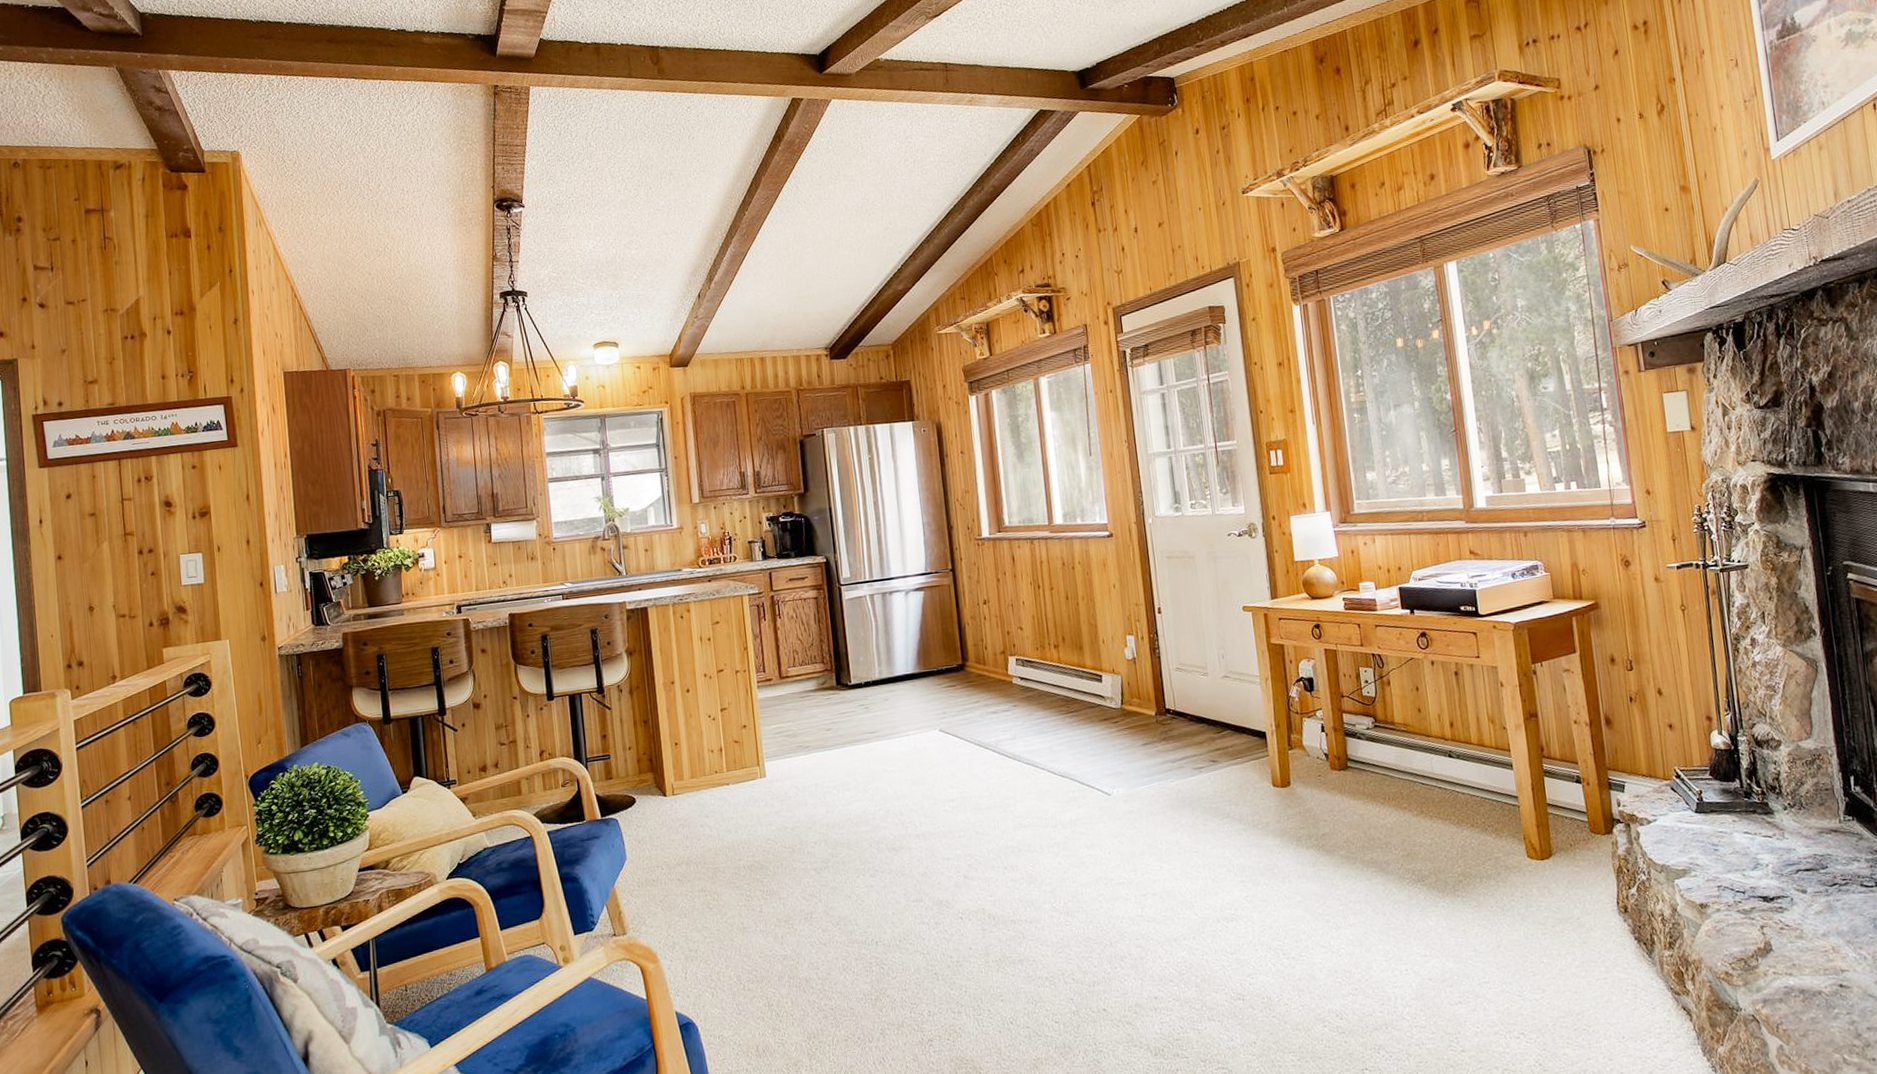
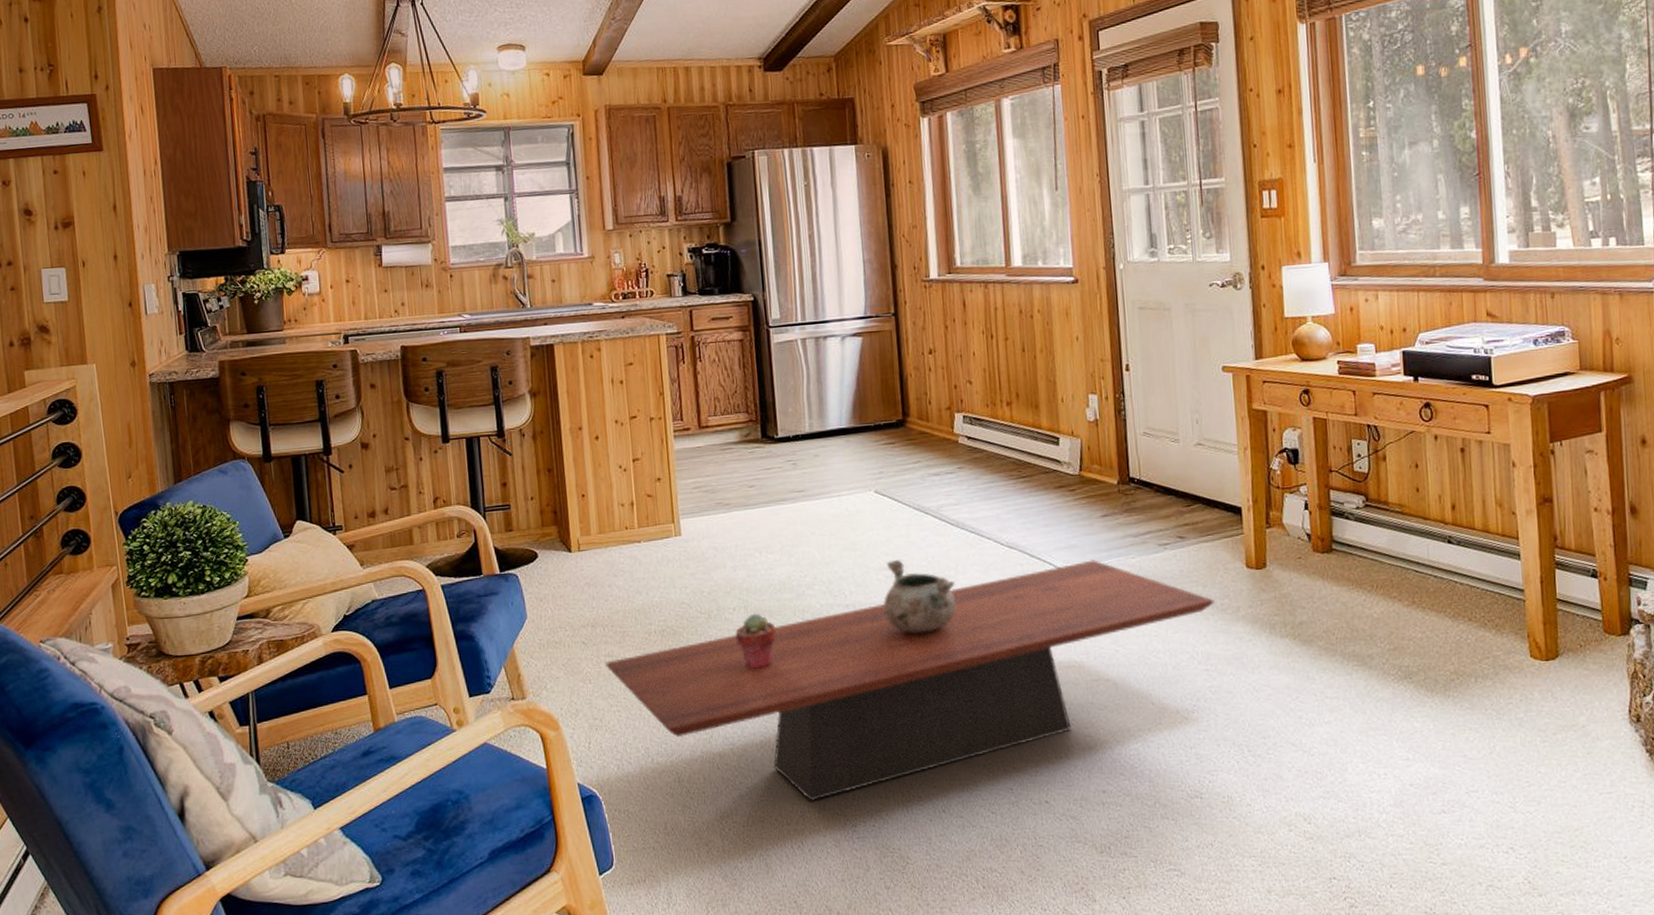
coffee table: none [699,784,1246,1019] -> present [605,560,1215,801]
potted succulent: none [817,846,855,899] -> present [735,613,777,670]
decorative bowl: none [950,792,1016,859] -> present [884,560,956,634]

